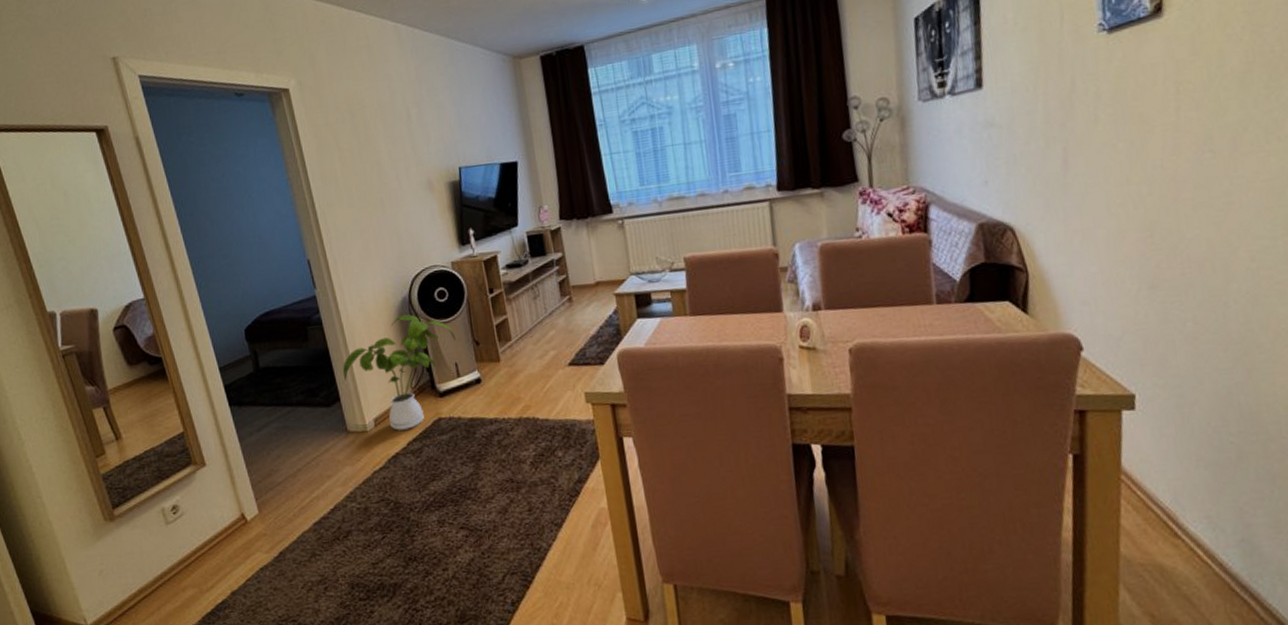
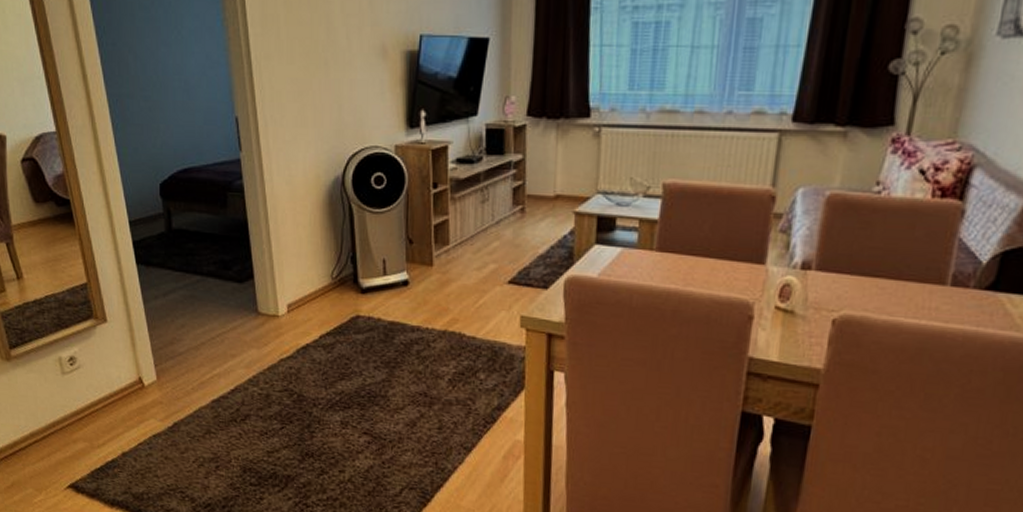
house plant: present [342,315,456,431] -> none [260,197,388,322]

